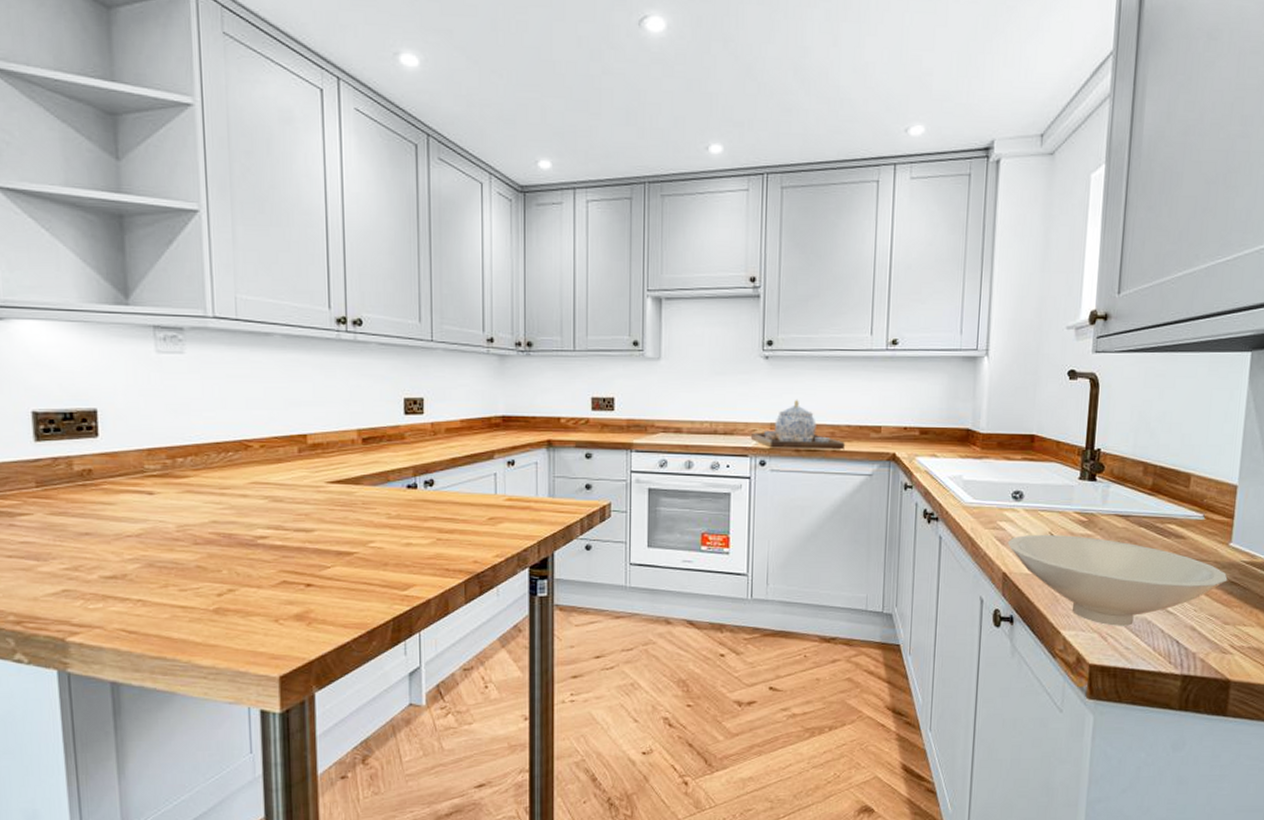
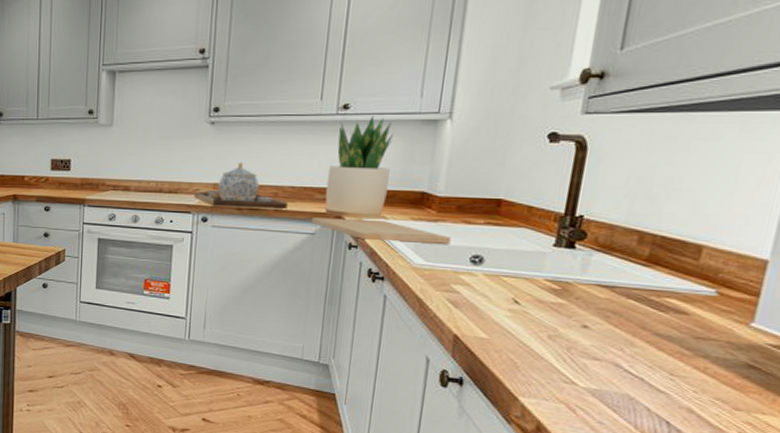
cutting board: none [869,457,994,481] -> present [312,217,451,244]
planter: none [880,352,940,458] -> present [325,116,394,220]
bowl: present [1007,534,1228,626] -> none [461,299,744,400]

